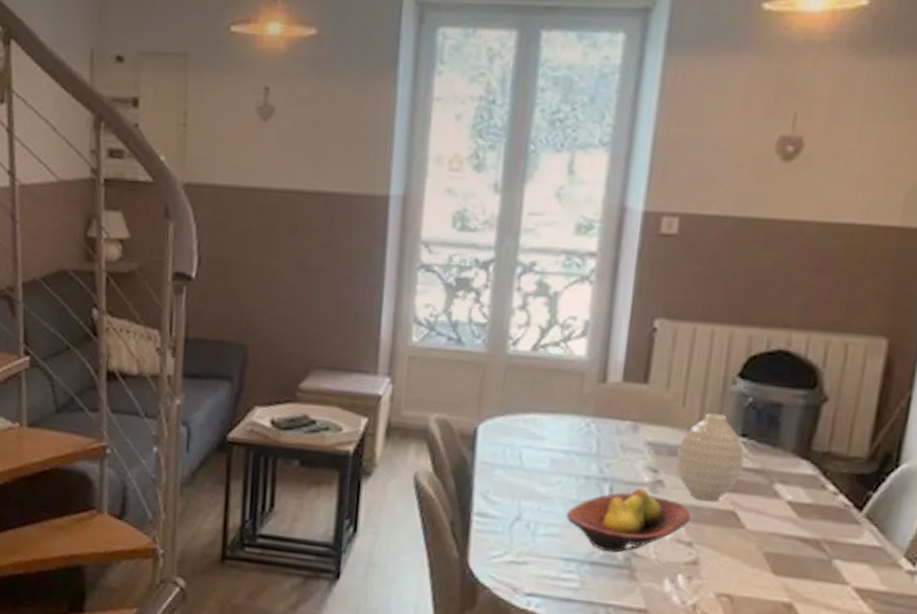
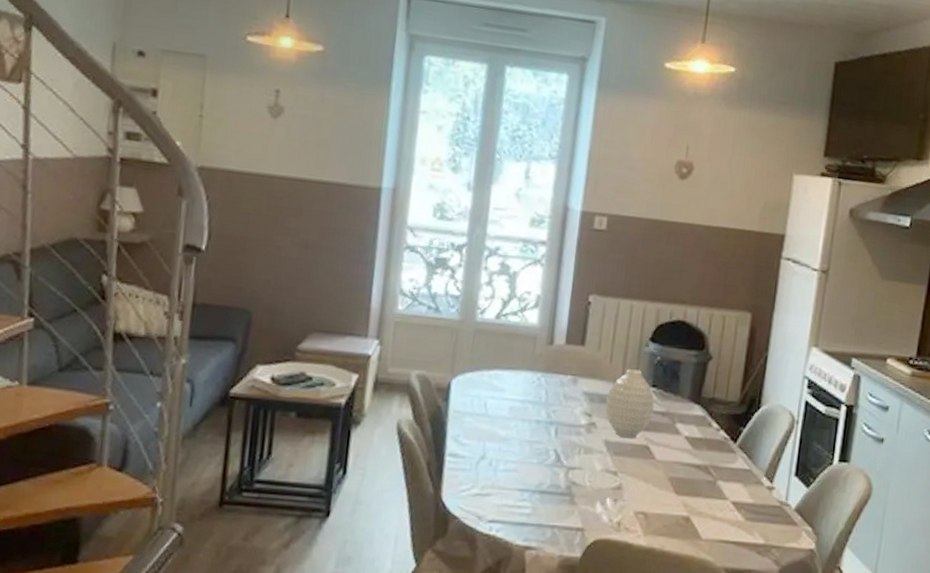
fruit bowl: present [567,487,691,553] -> none [522,429,616,483]

